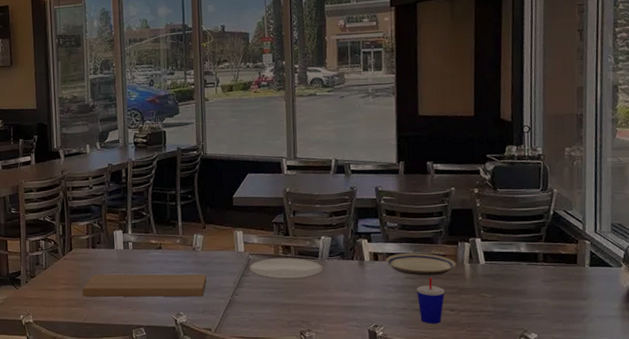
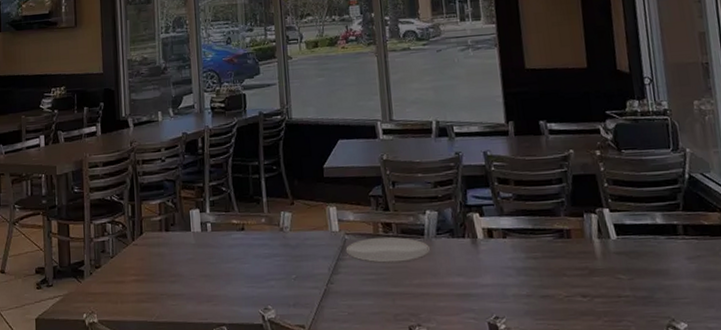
tray: present [82,274,207,297] -> none [155,259,298,290]
plate: present [385,253,457,276] -> none [501,227,584,256]
beverage cup: present [416,277,445,324] -> none [540,257,574,314]

